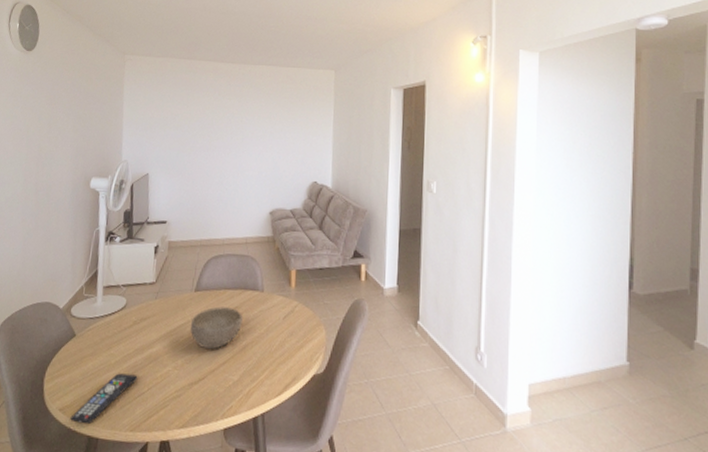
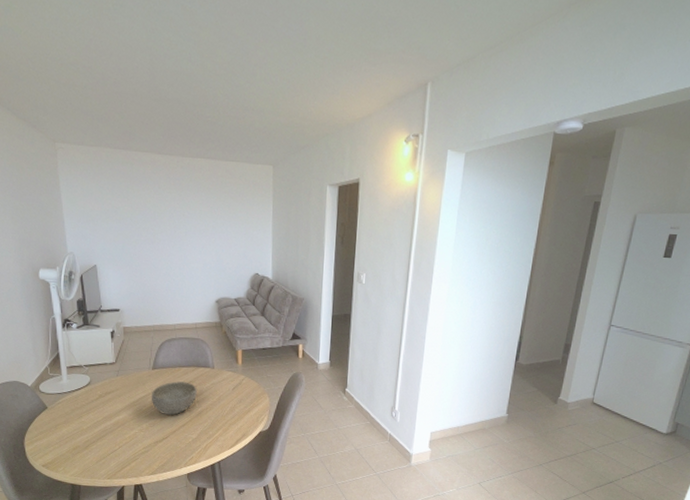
remote control: present [70,373,138,425] -> none [53,436,109,476]

